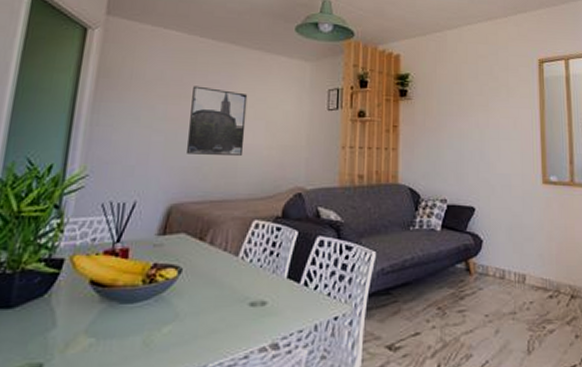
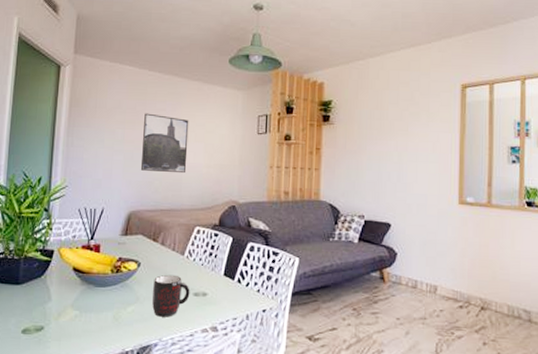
mug: none [196,281,245,337] -> present [152,274,190,317]

